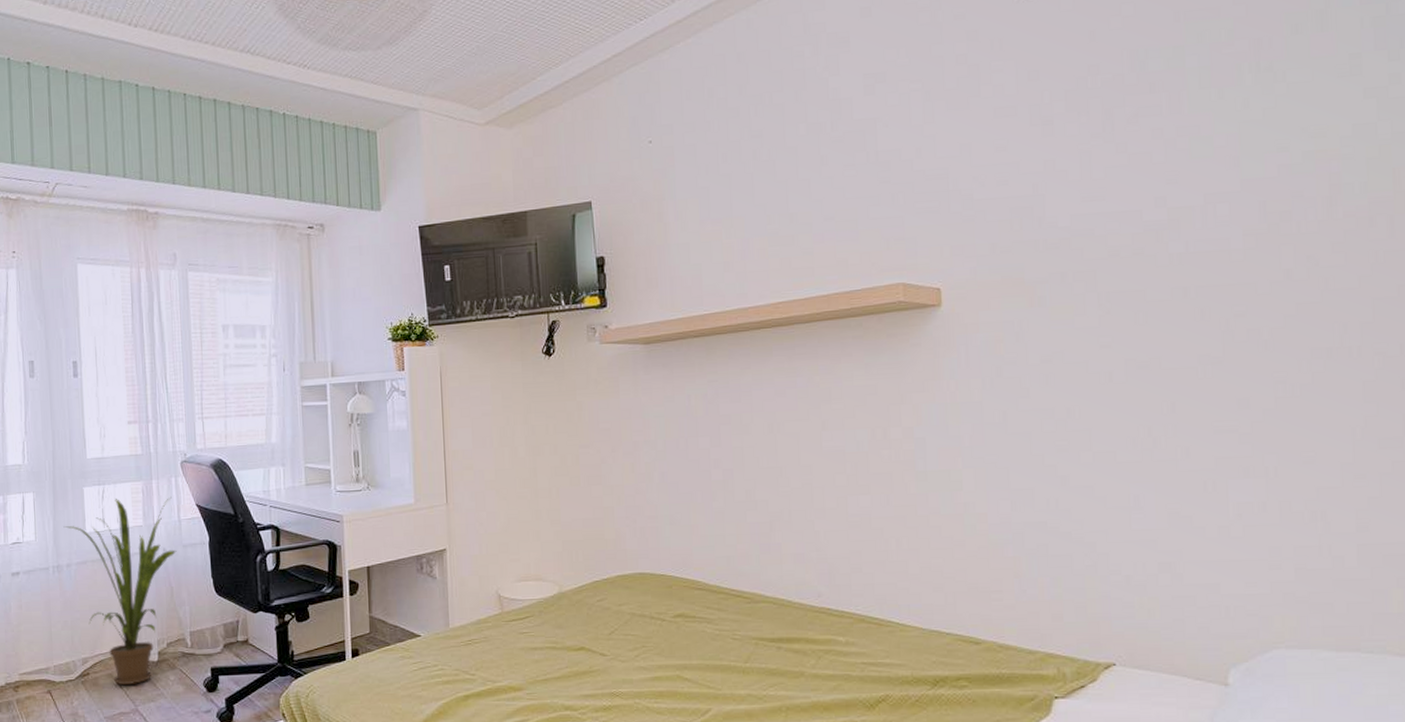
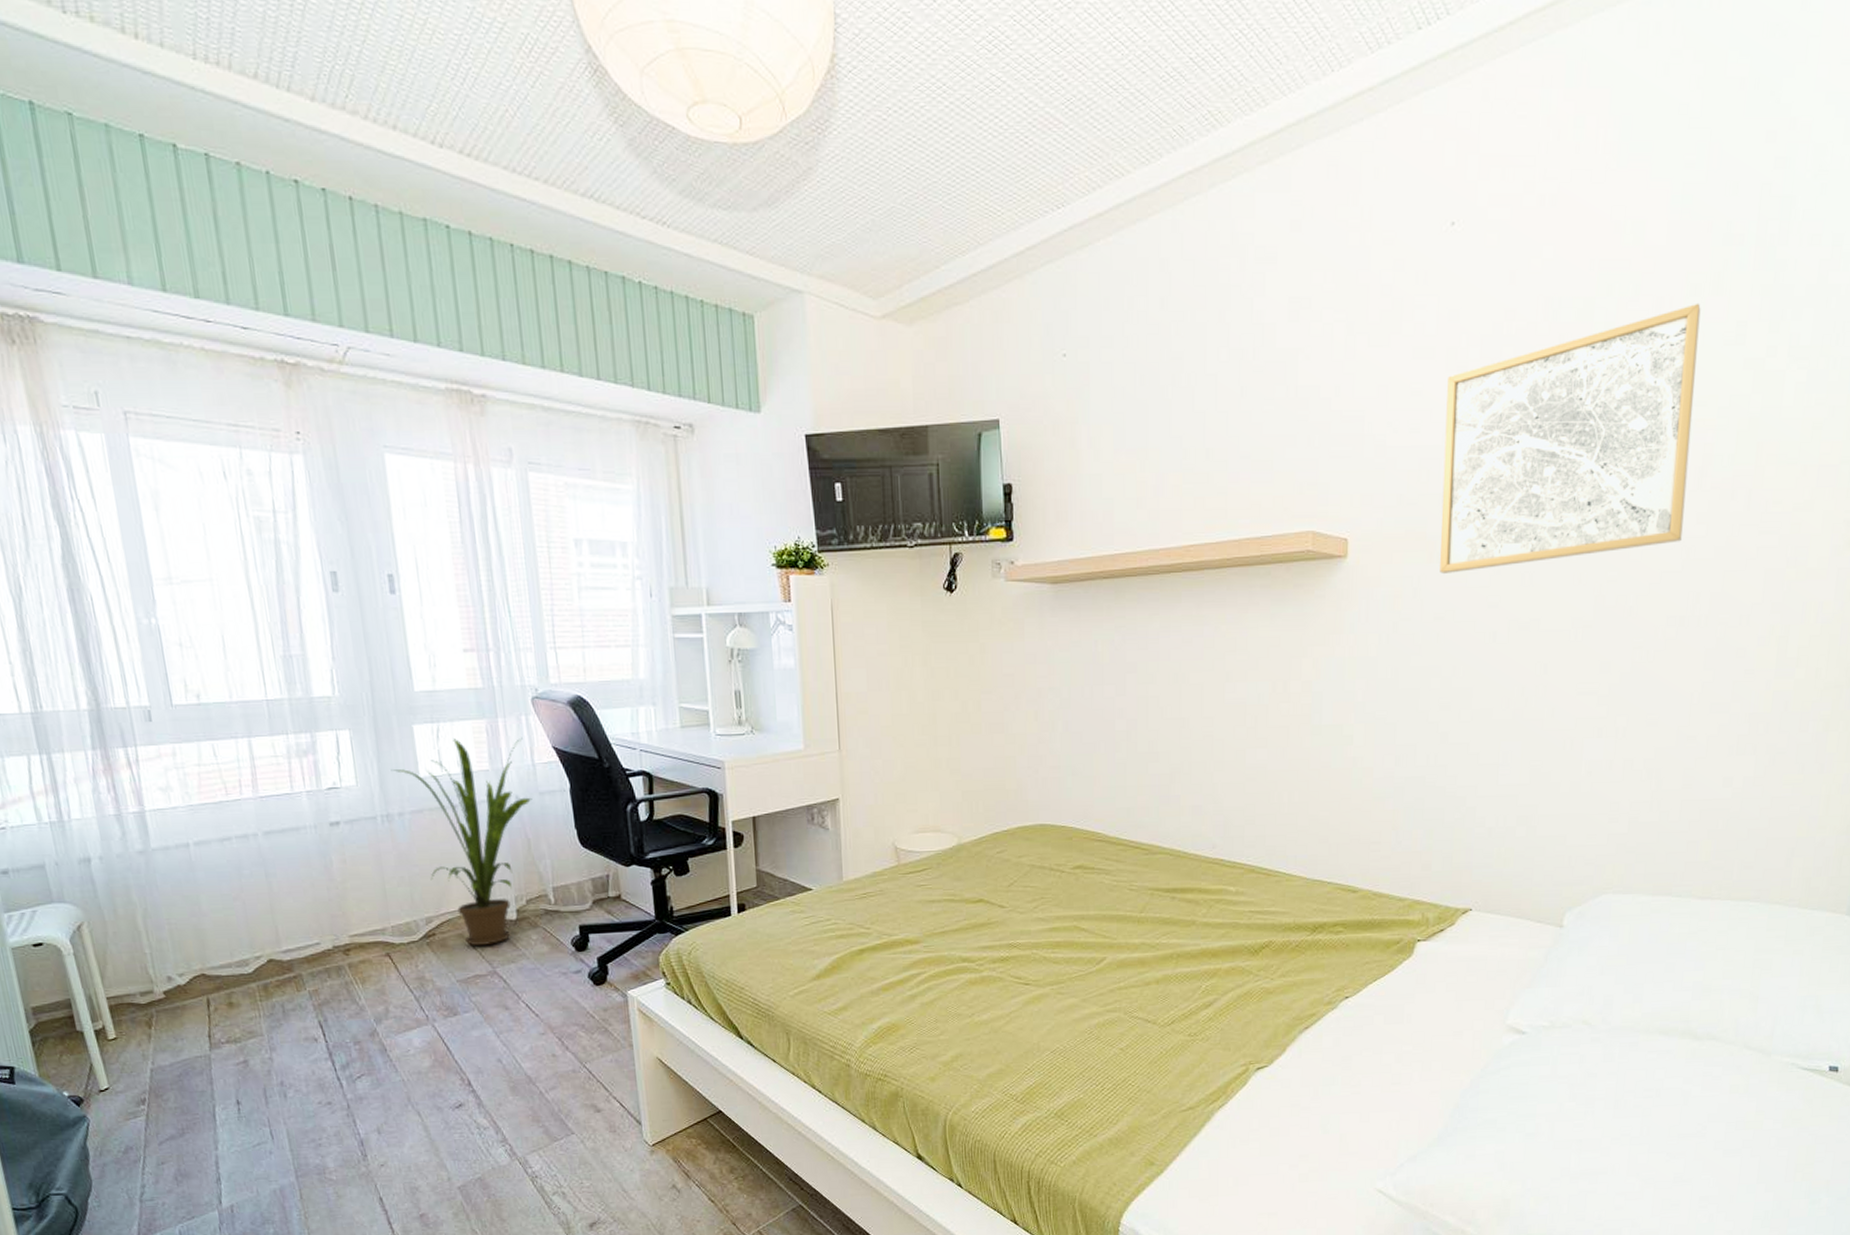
wall art: none [1033,40,1317,317] -> present [1440,303,1701,574]

